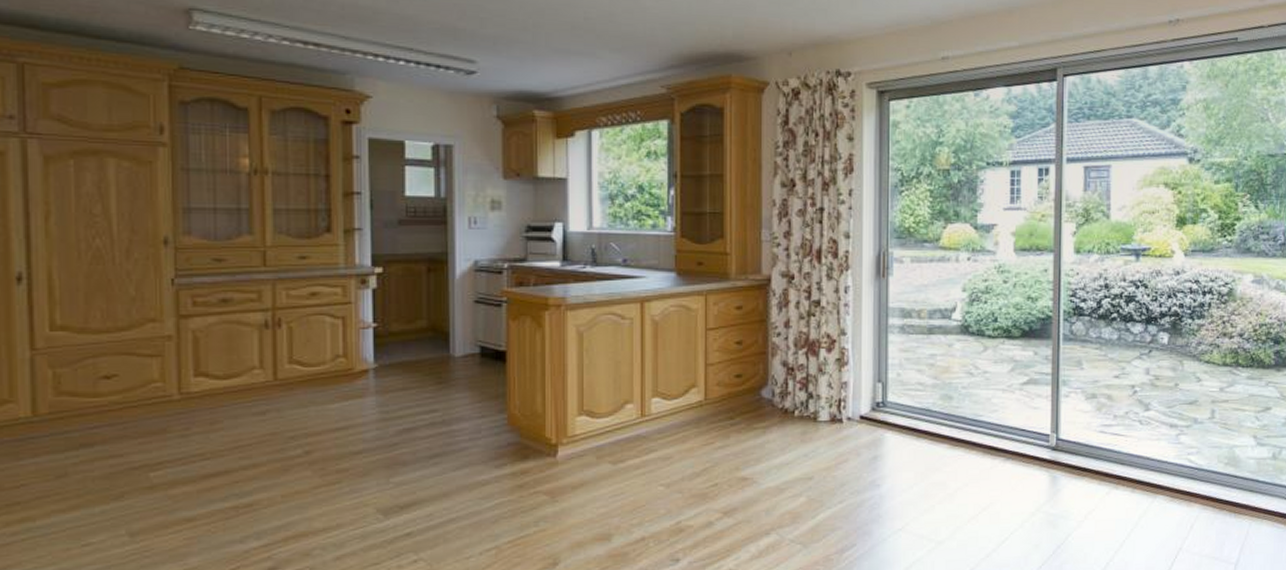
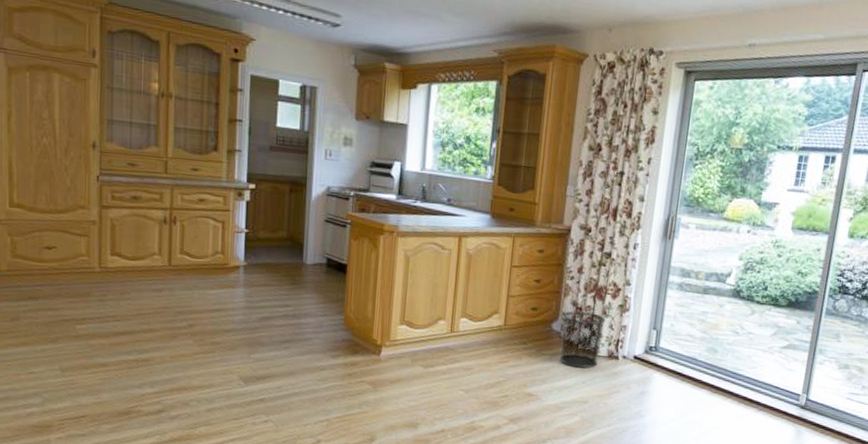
waste bin: none [770,372,823,439] -> present [559,311,606,369]

